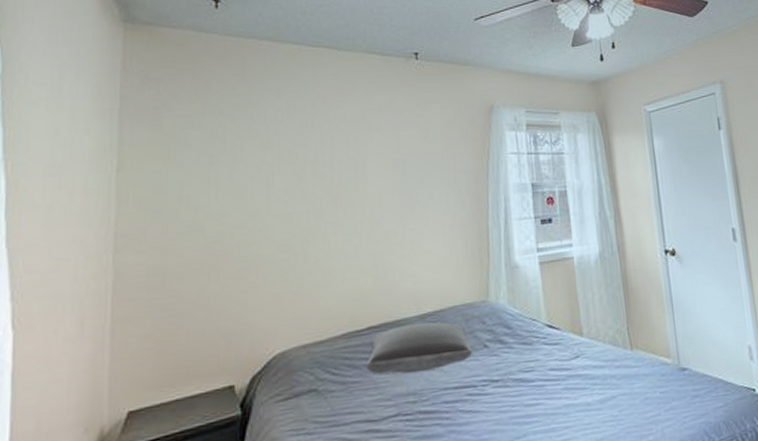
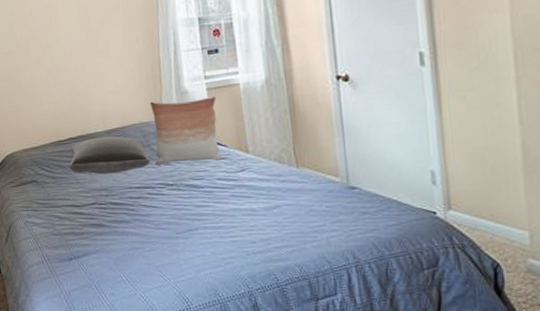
pillow: none [475,272,556,357] -> present [150,97,223,165]

